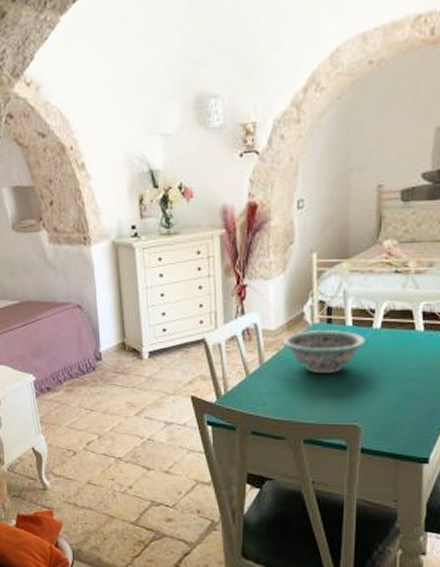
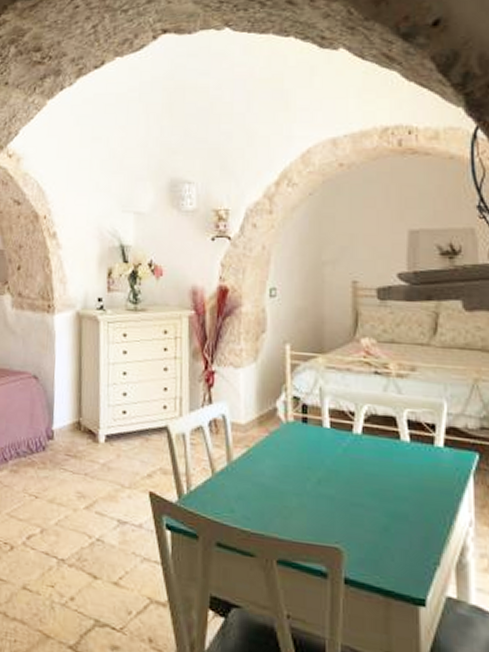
decorative bowl: present [282,329,366,374] -> none [252,428,346,482]

